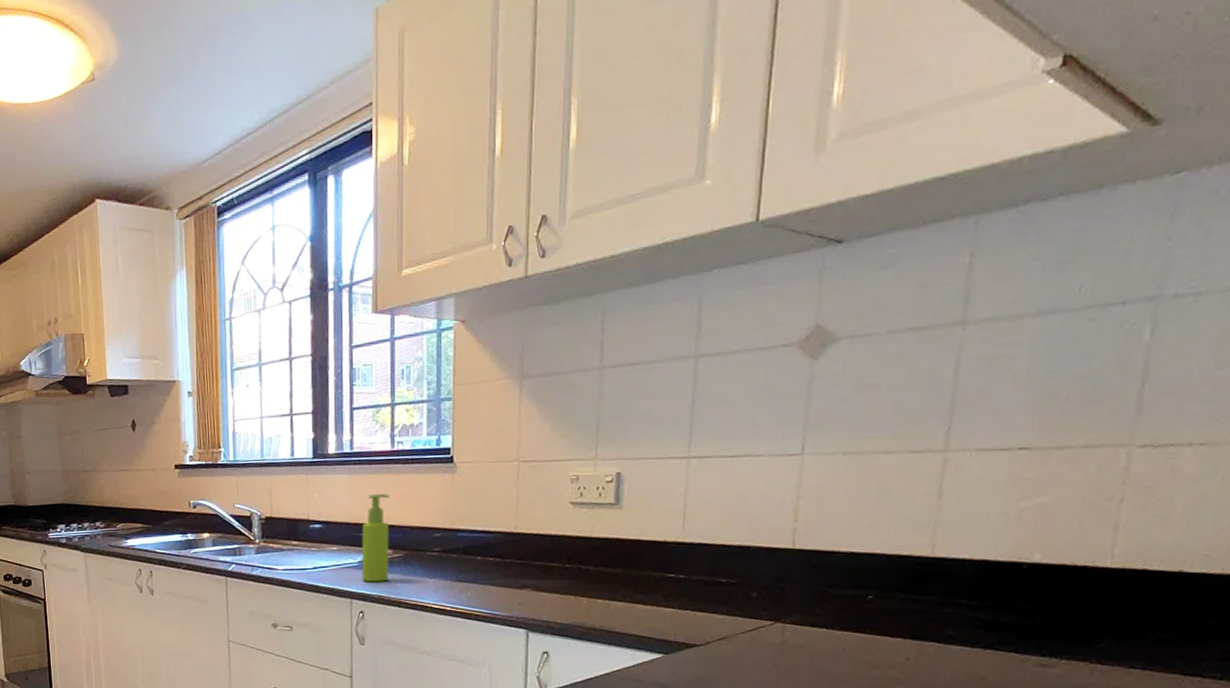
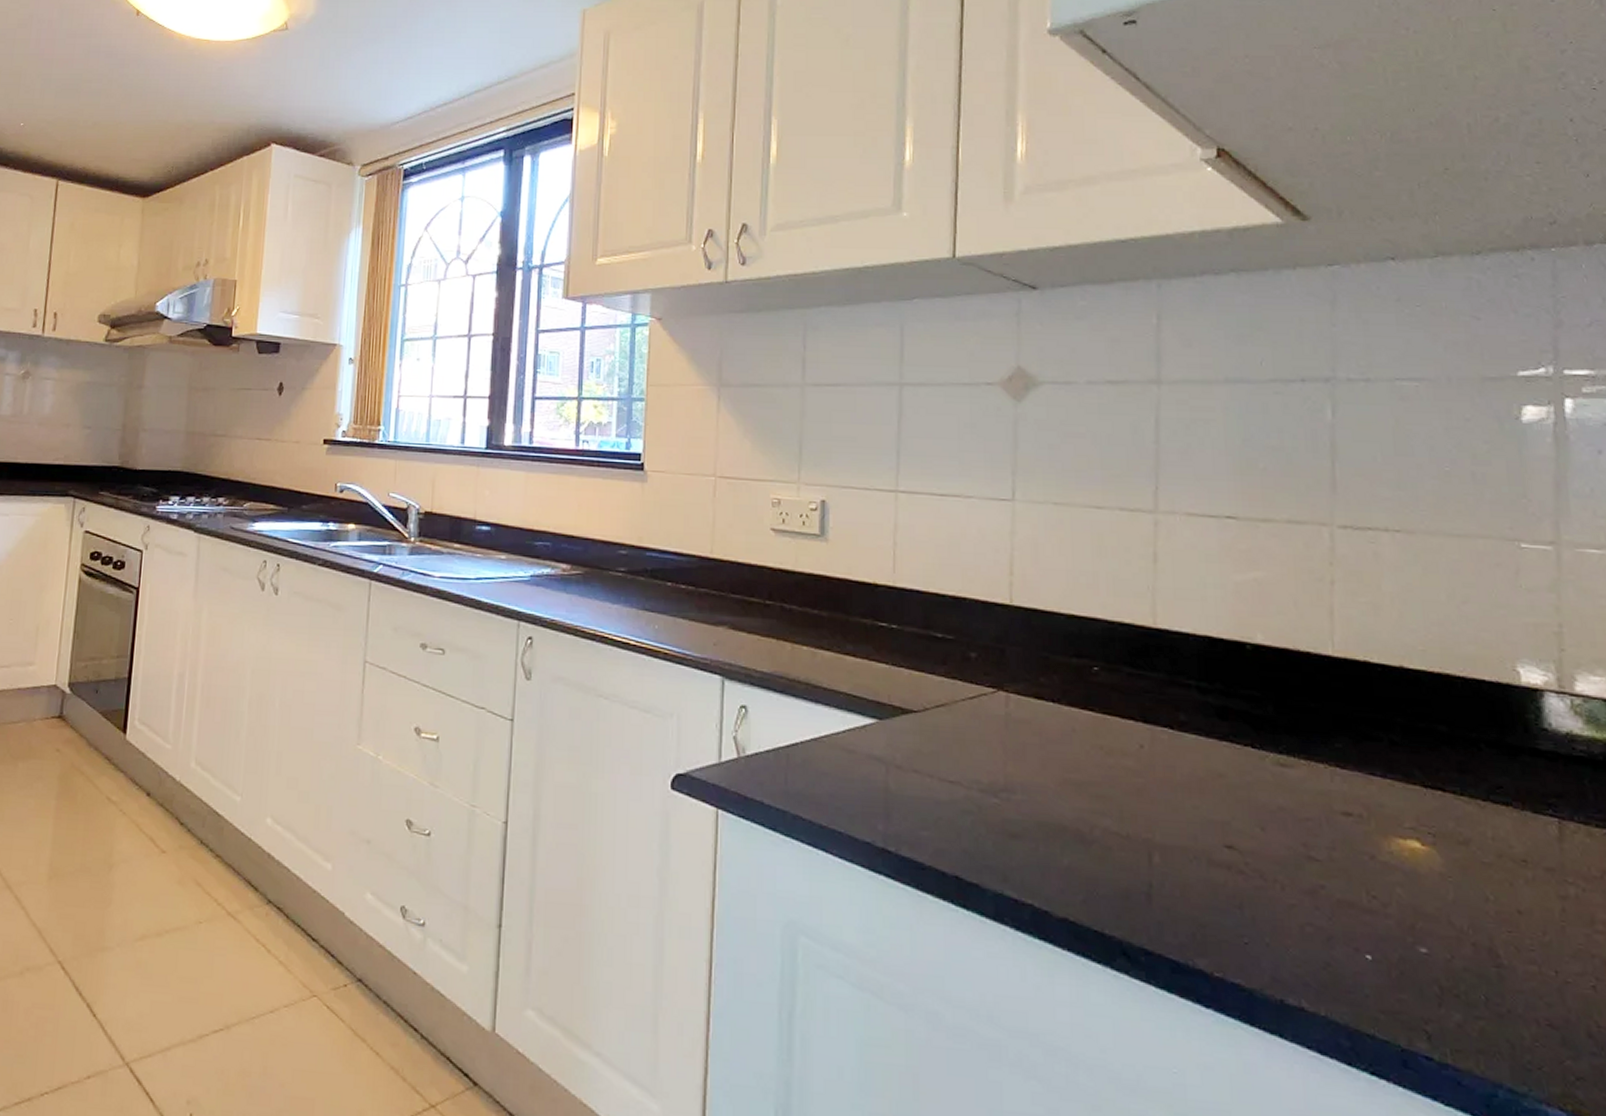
soap dispenser: present [361,493,390,582] -> none [533,496,570,603]

